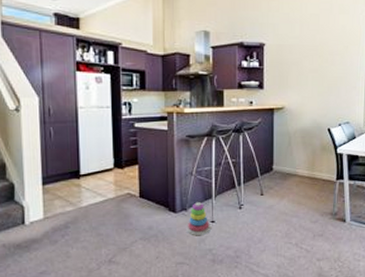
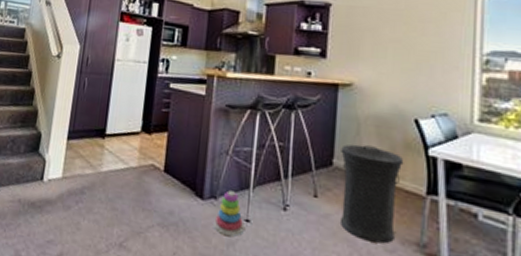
trash can: none [278,151,322,219] -> present [339,144,404,244]

